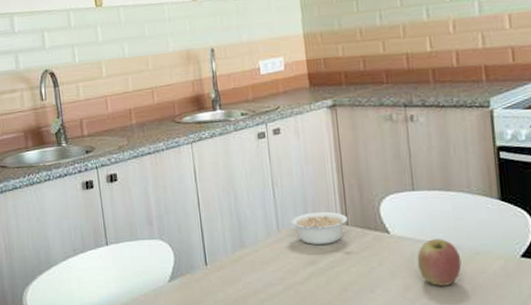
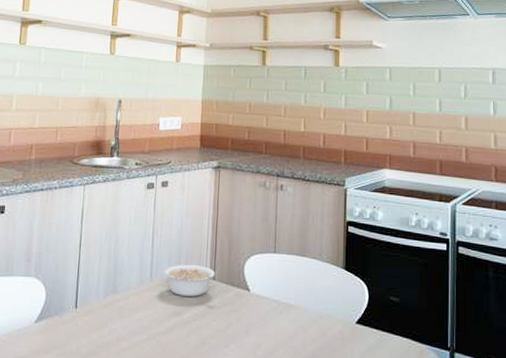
apple: present [417,239,462,286] -> none [270,300,307,346]

